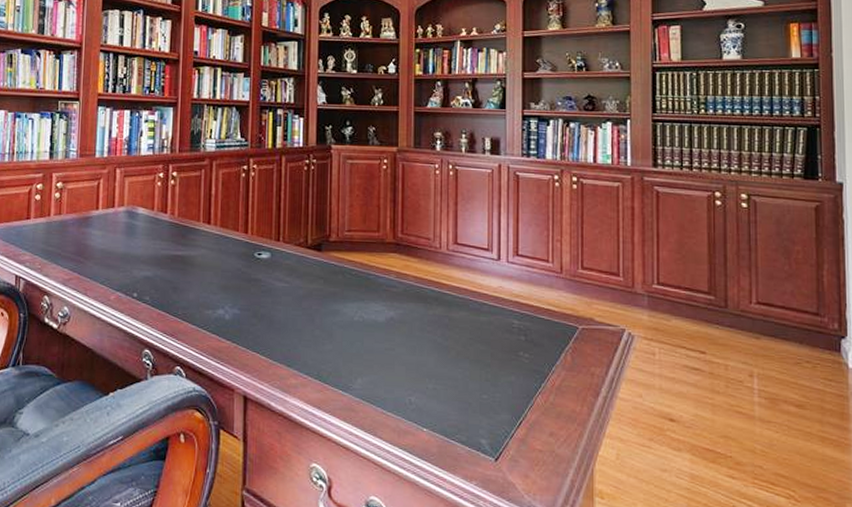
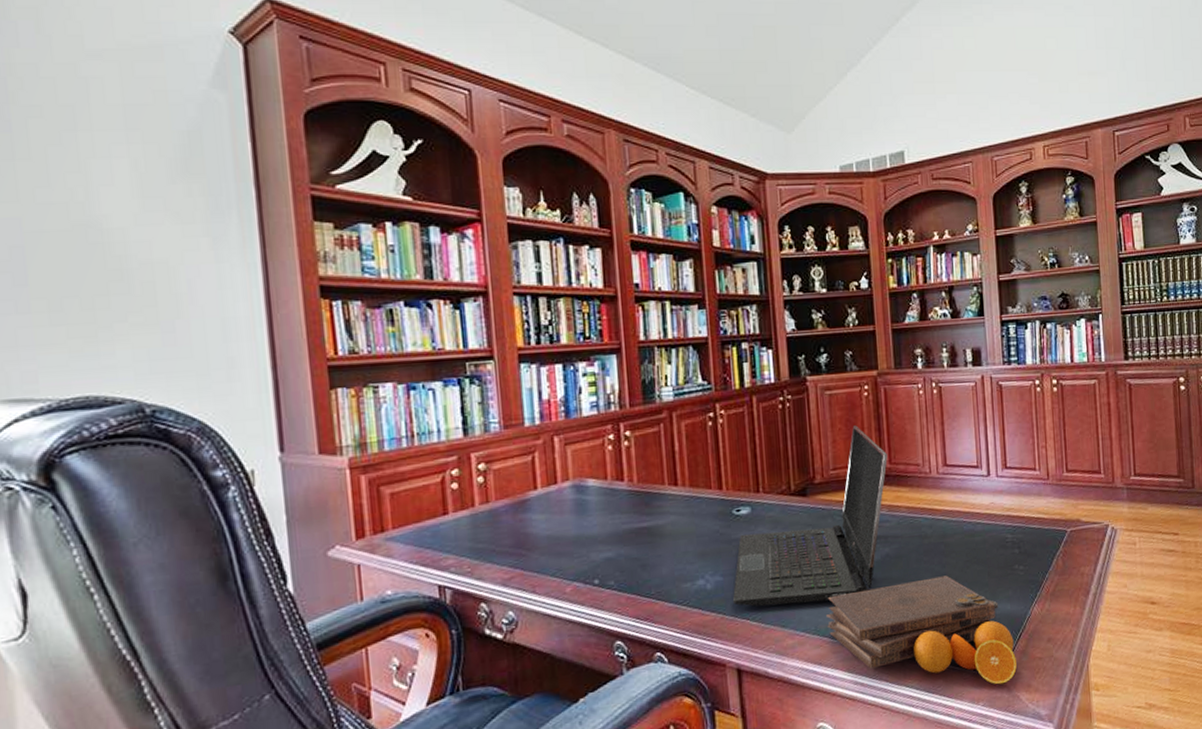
laptop computer: none [246,194,400,350] -> present [732,425,888,607]
book: none [329,346,514,468] -> present [826,575,1017,685]

